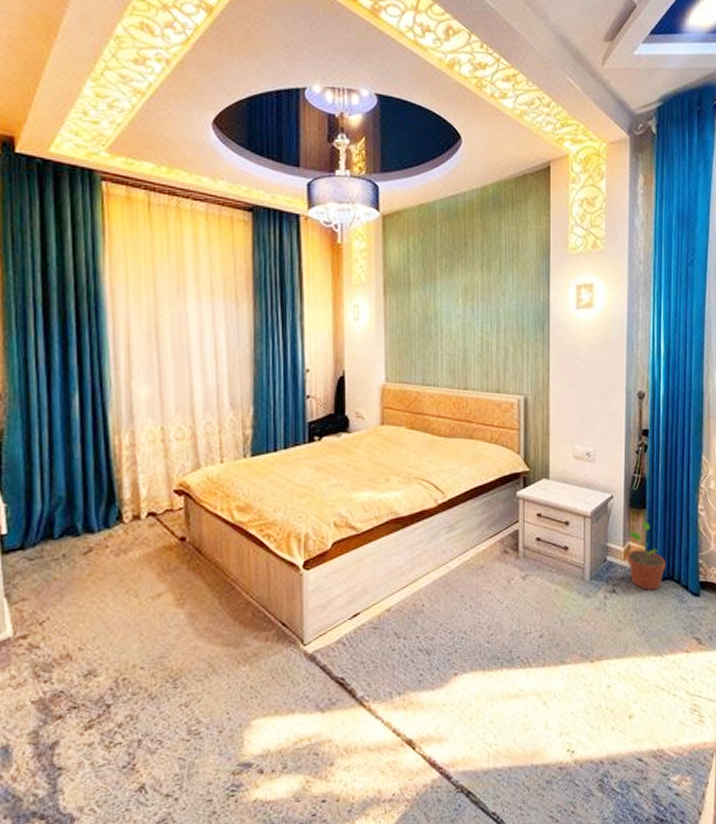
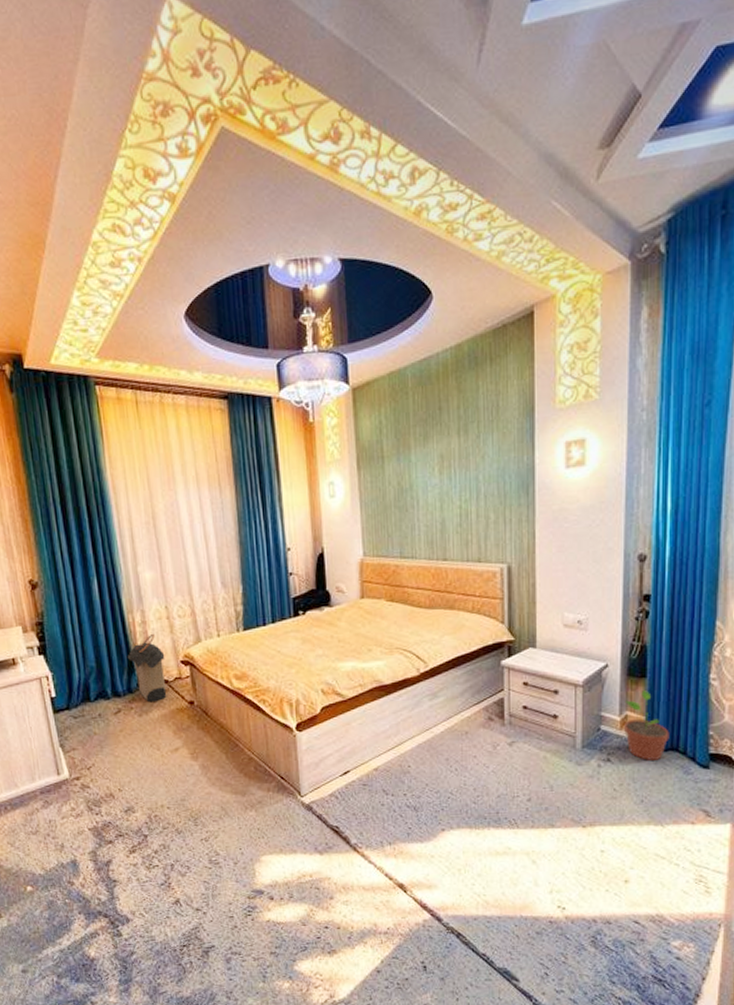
laundry hamper: none [107,458,155,540] -> present [127,633,167,703]

